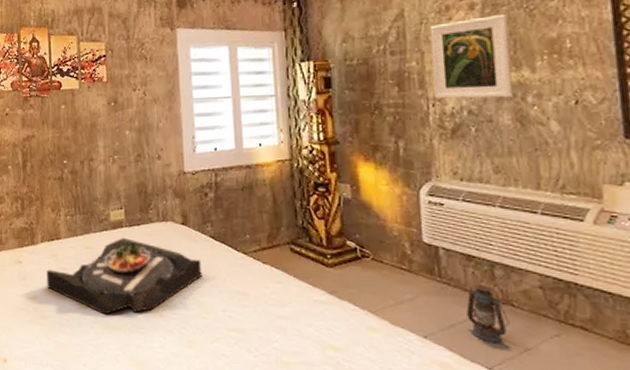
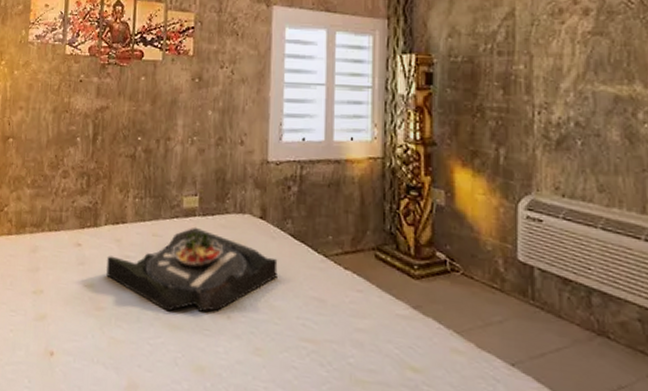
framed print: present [429,13,513,99] -> none [541,22,624,112]
lantern: present [466,284,510,344] -> none [559,311,604,378]

